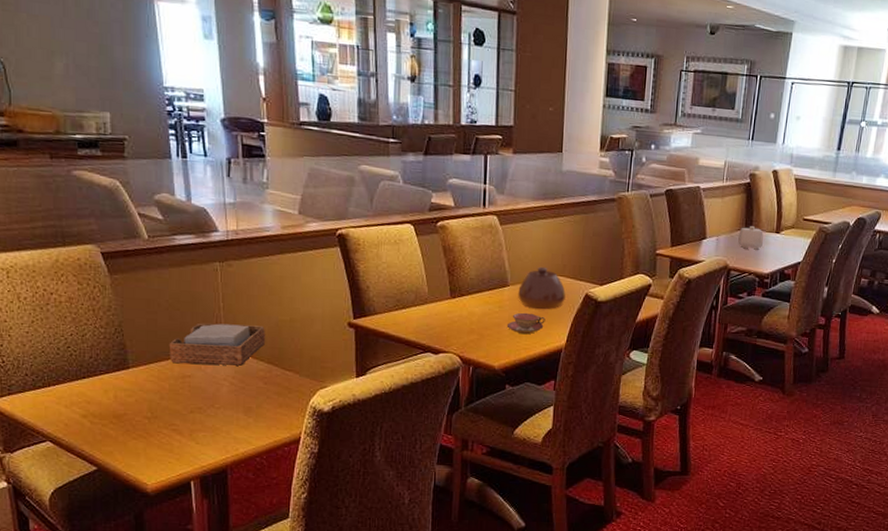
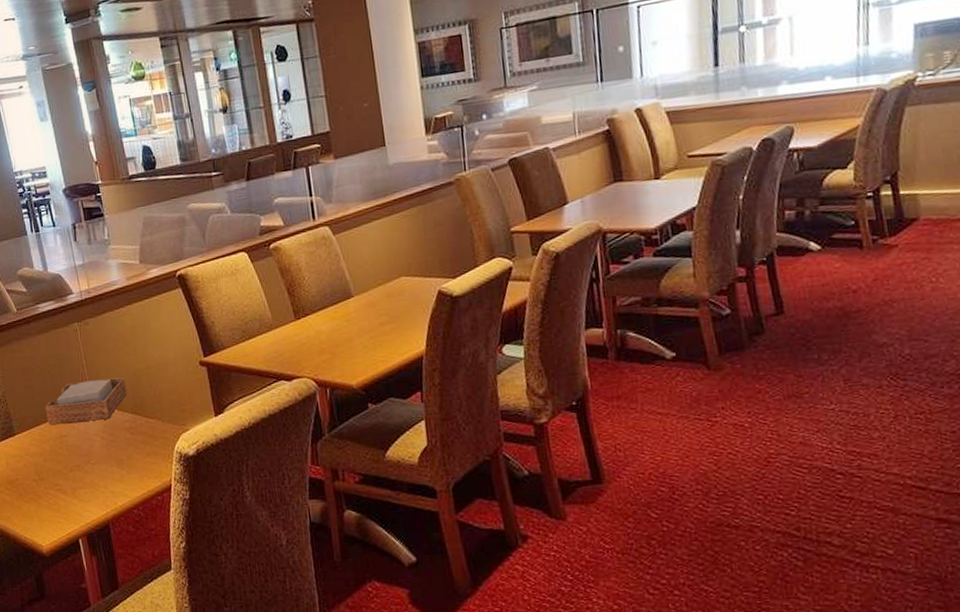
teacup: present [506,312,545,335] -> none [358,321,399,346]
sugar bowl: present [518,266,566,309] -> none [364,269,417,316]
sugar bowl: present [738,225,764,250] -> none [607,177,641,207]

